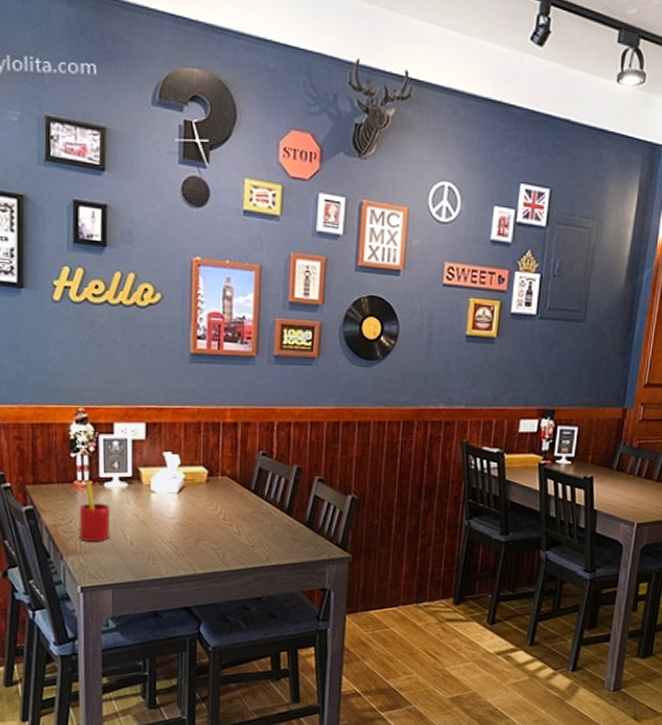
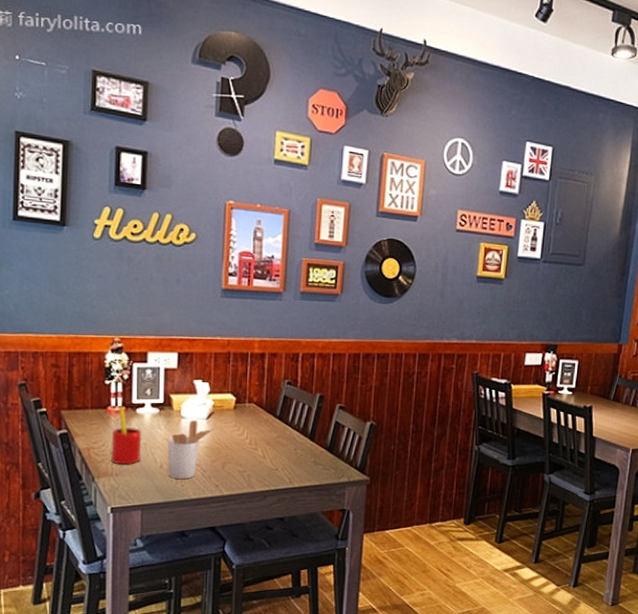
utensil holder: none [137,494,186,558] -> present [167,419,214,480]

